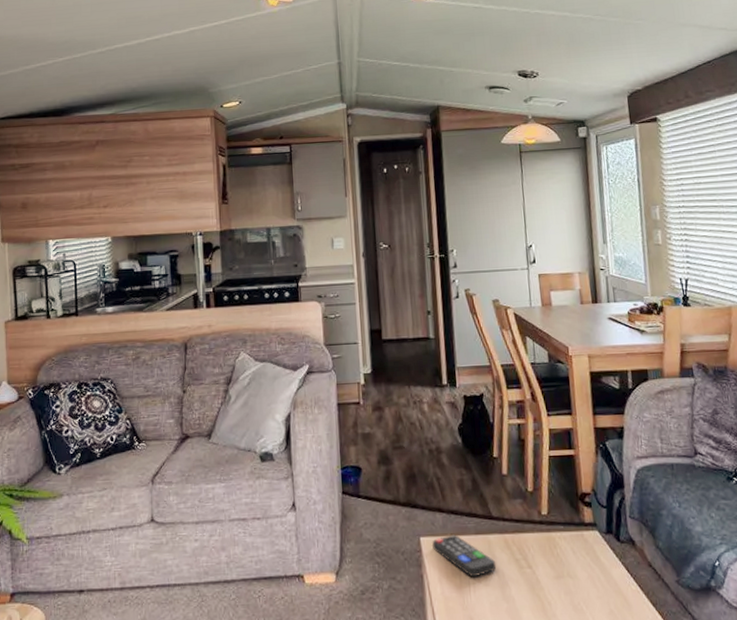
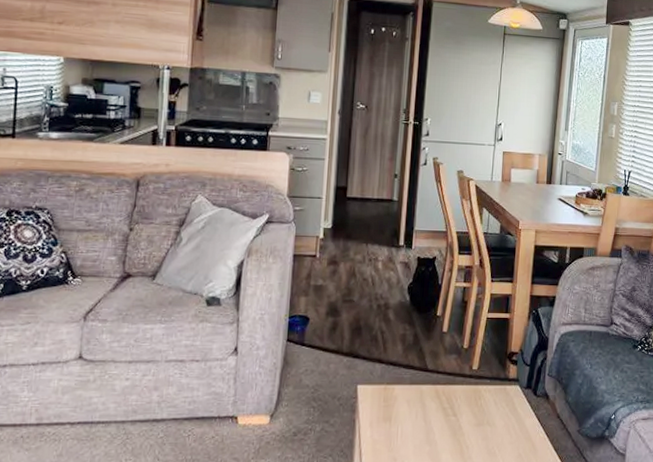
remote control: present [431,534,497,578] -> none [367,384,425,423]

